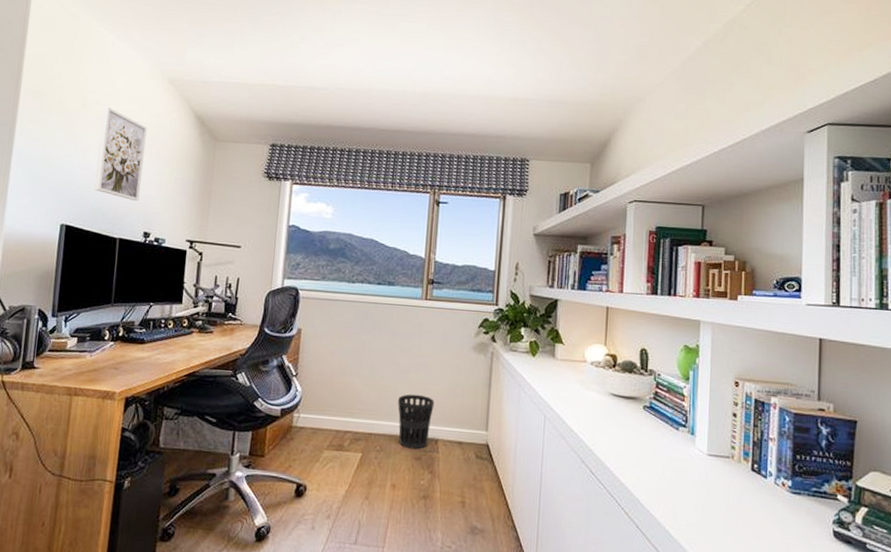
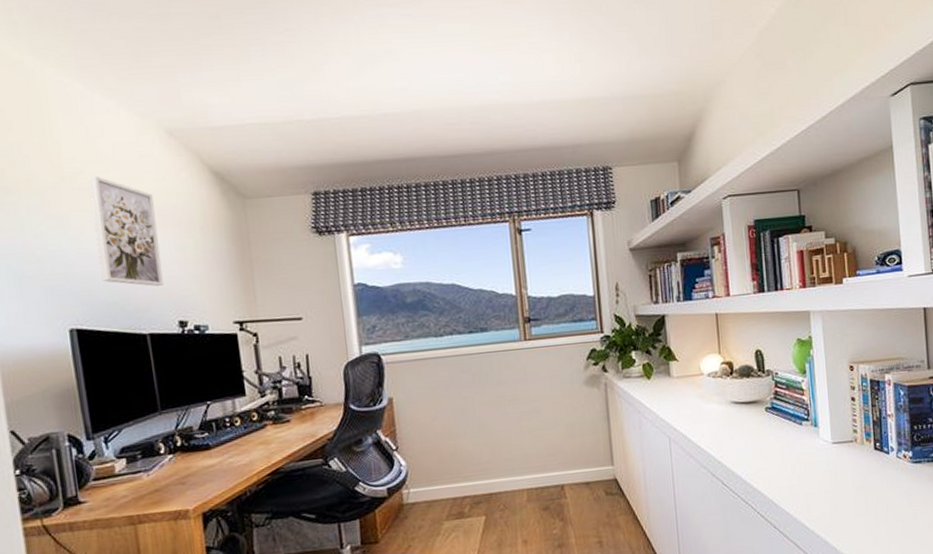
wastebasket: present [398,394,435,450] -> none [514,442,554,501]

